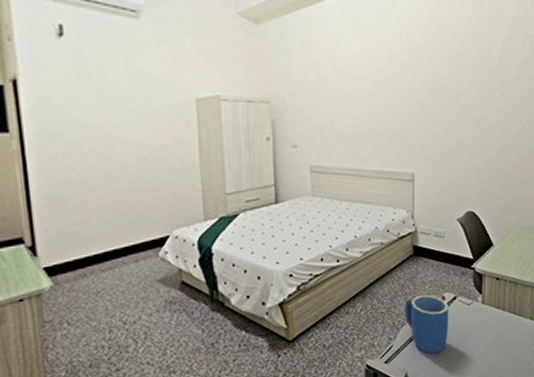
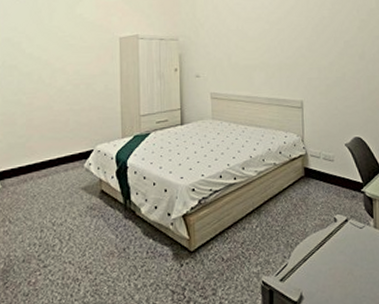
mug: present [404,295,449,354] -> none [297,216,342,276]

